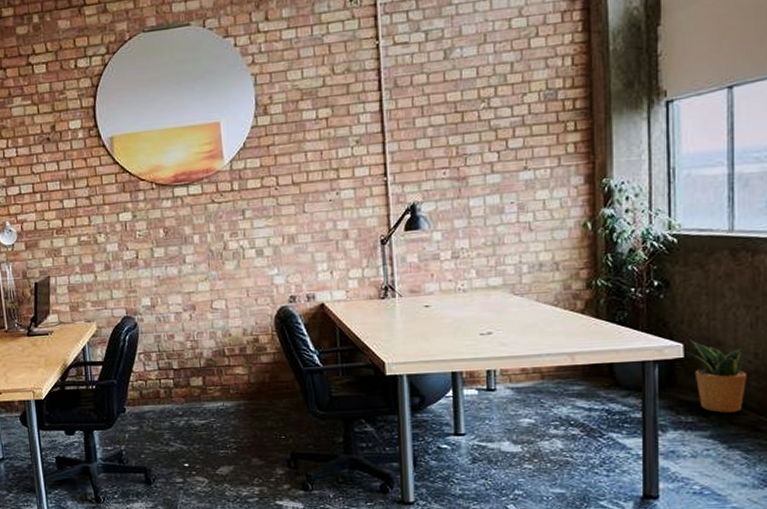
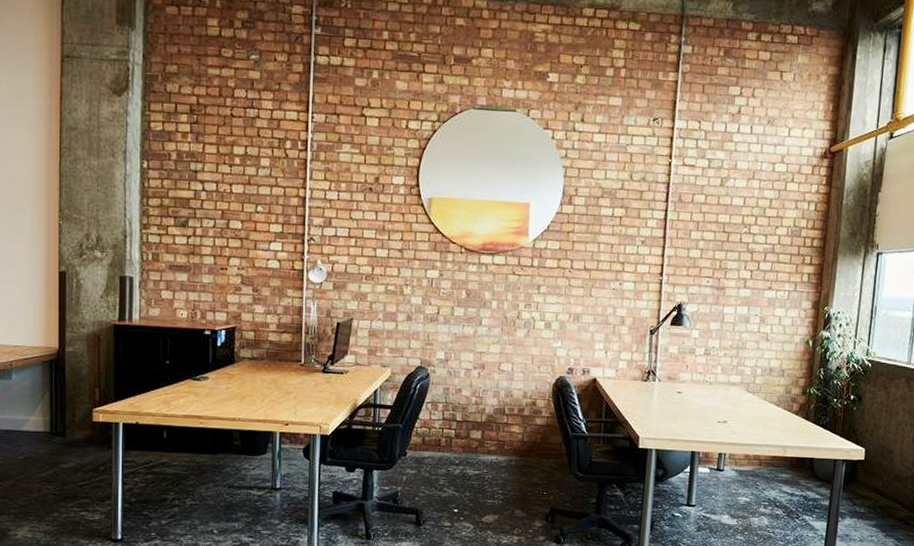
potted plant: present [683,341,748,413] -> none [864,447,906,508]

